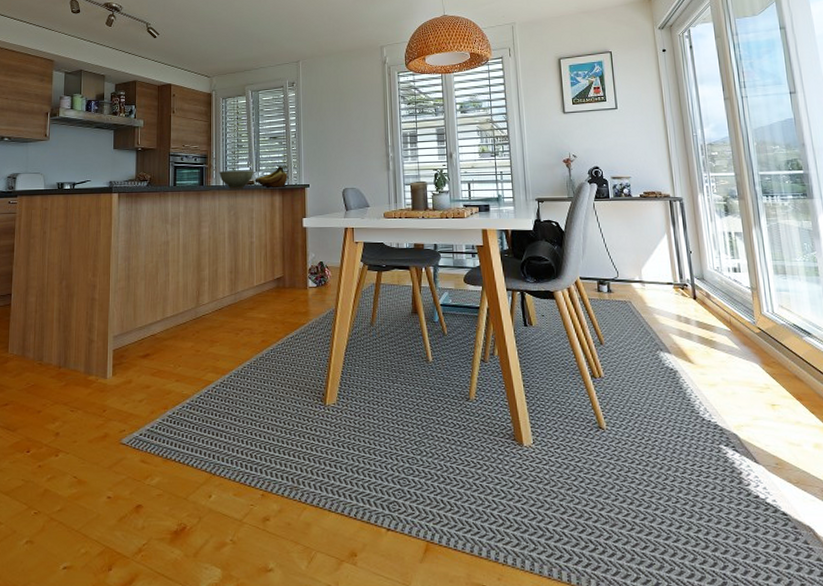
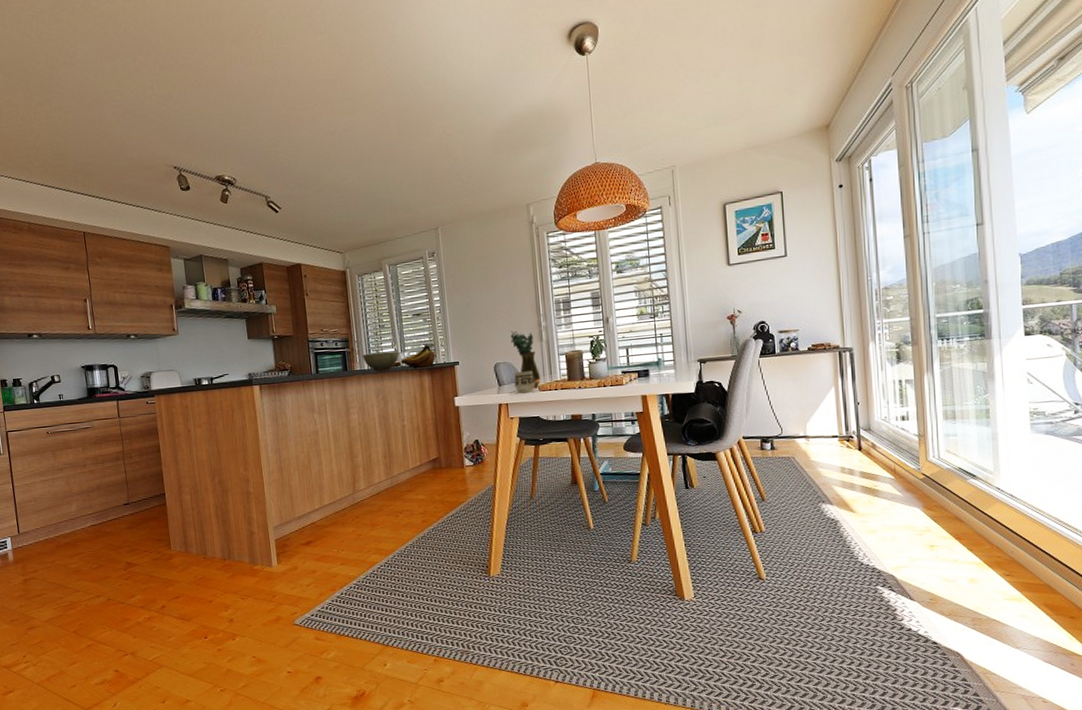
vase: none [359,159,387,215] -> present [510,331,541,389]
cup: none [361,198,381,219] -> present [514,370,536,394]

